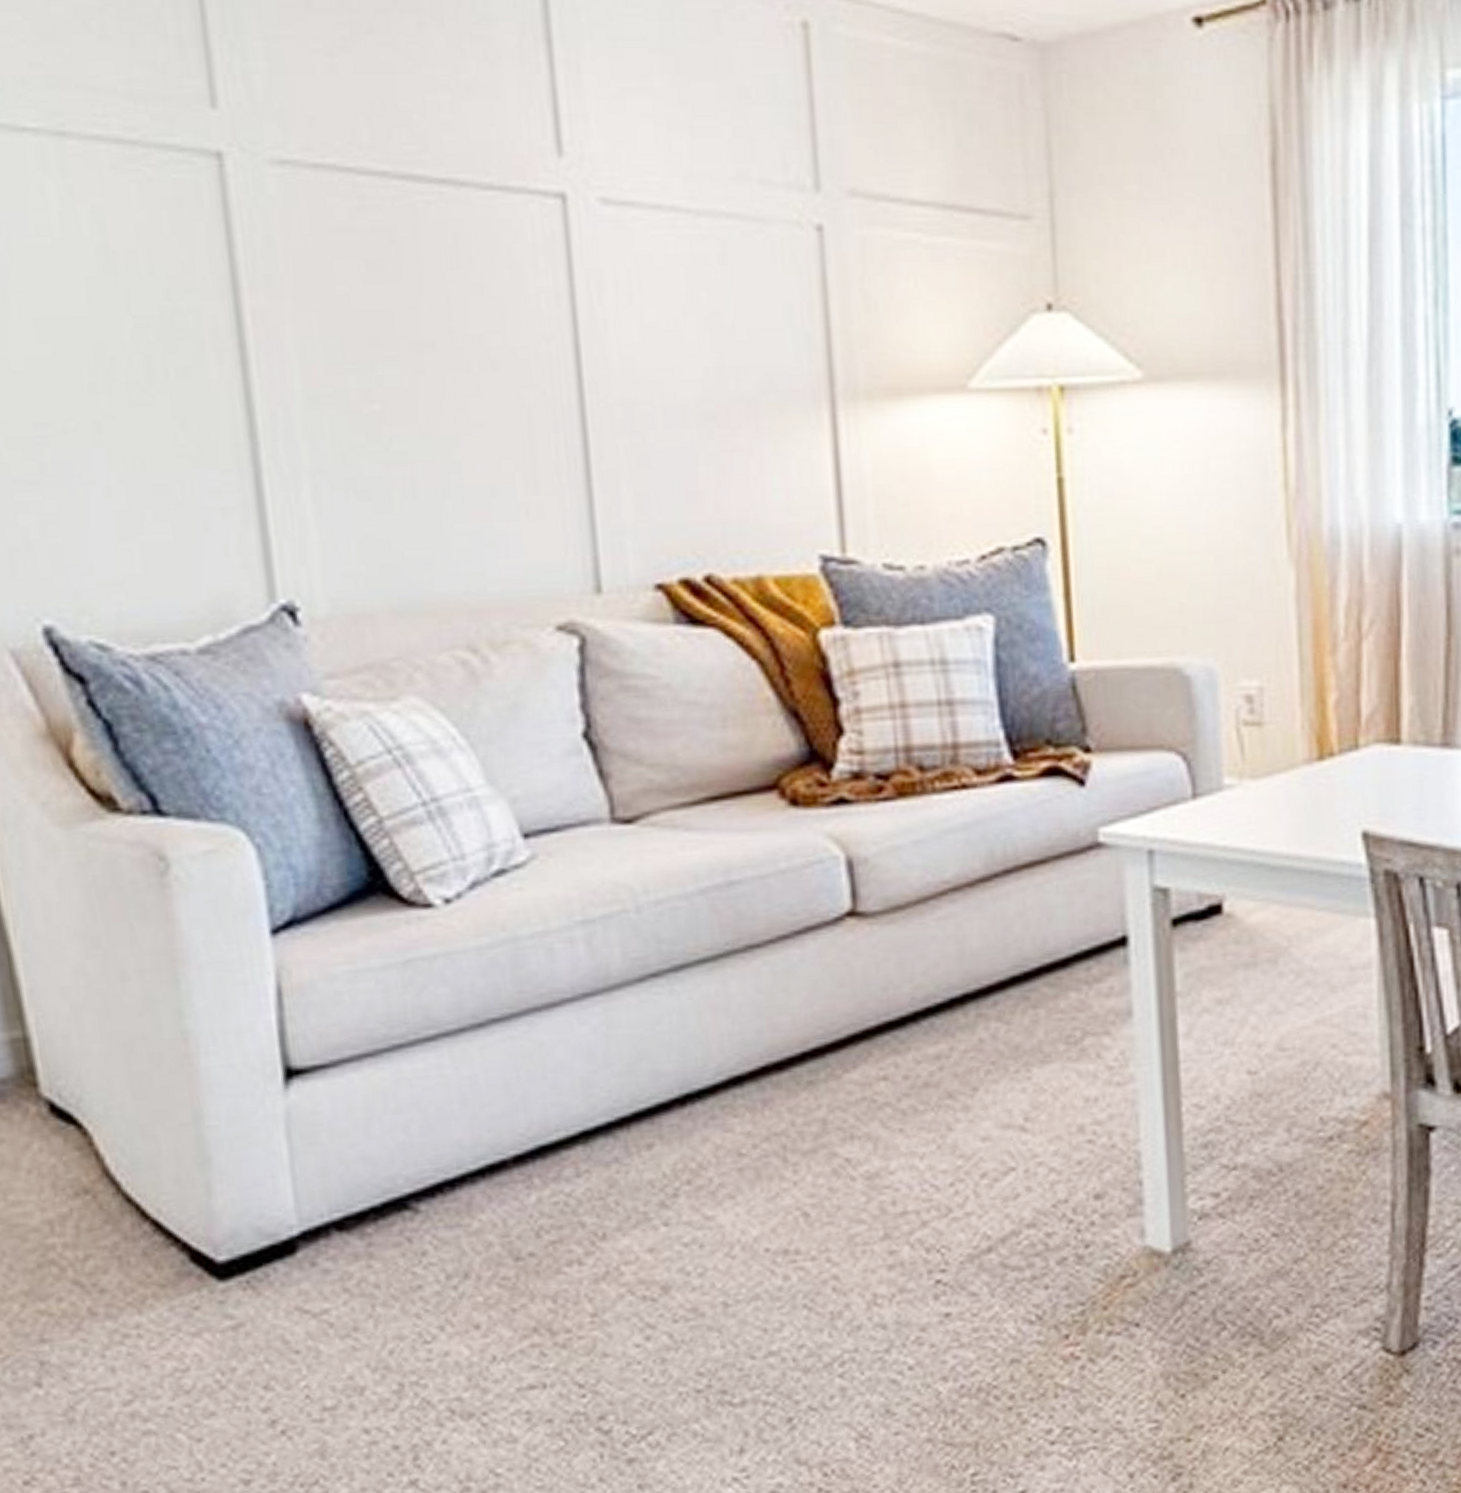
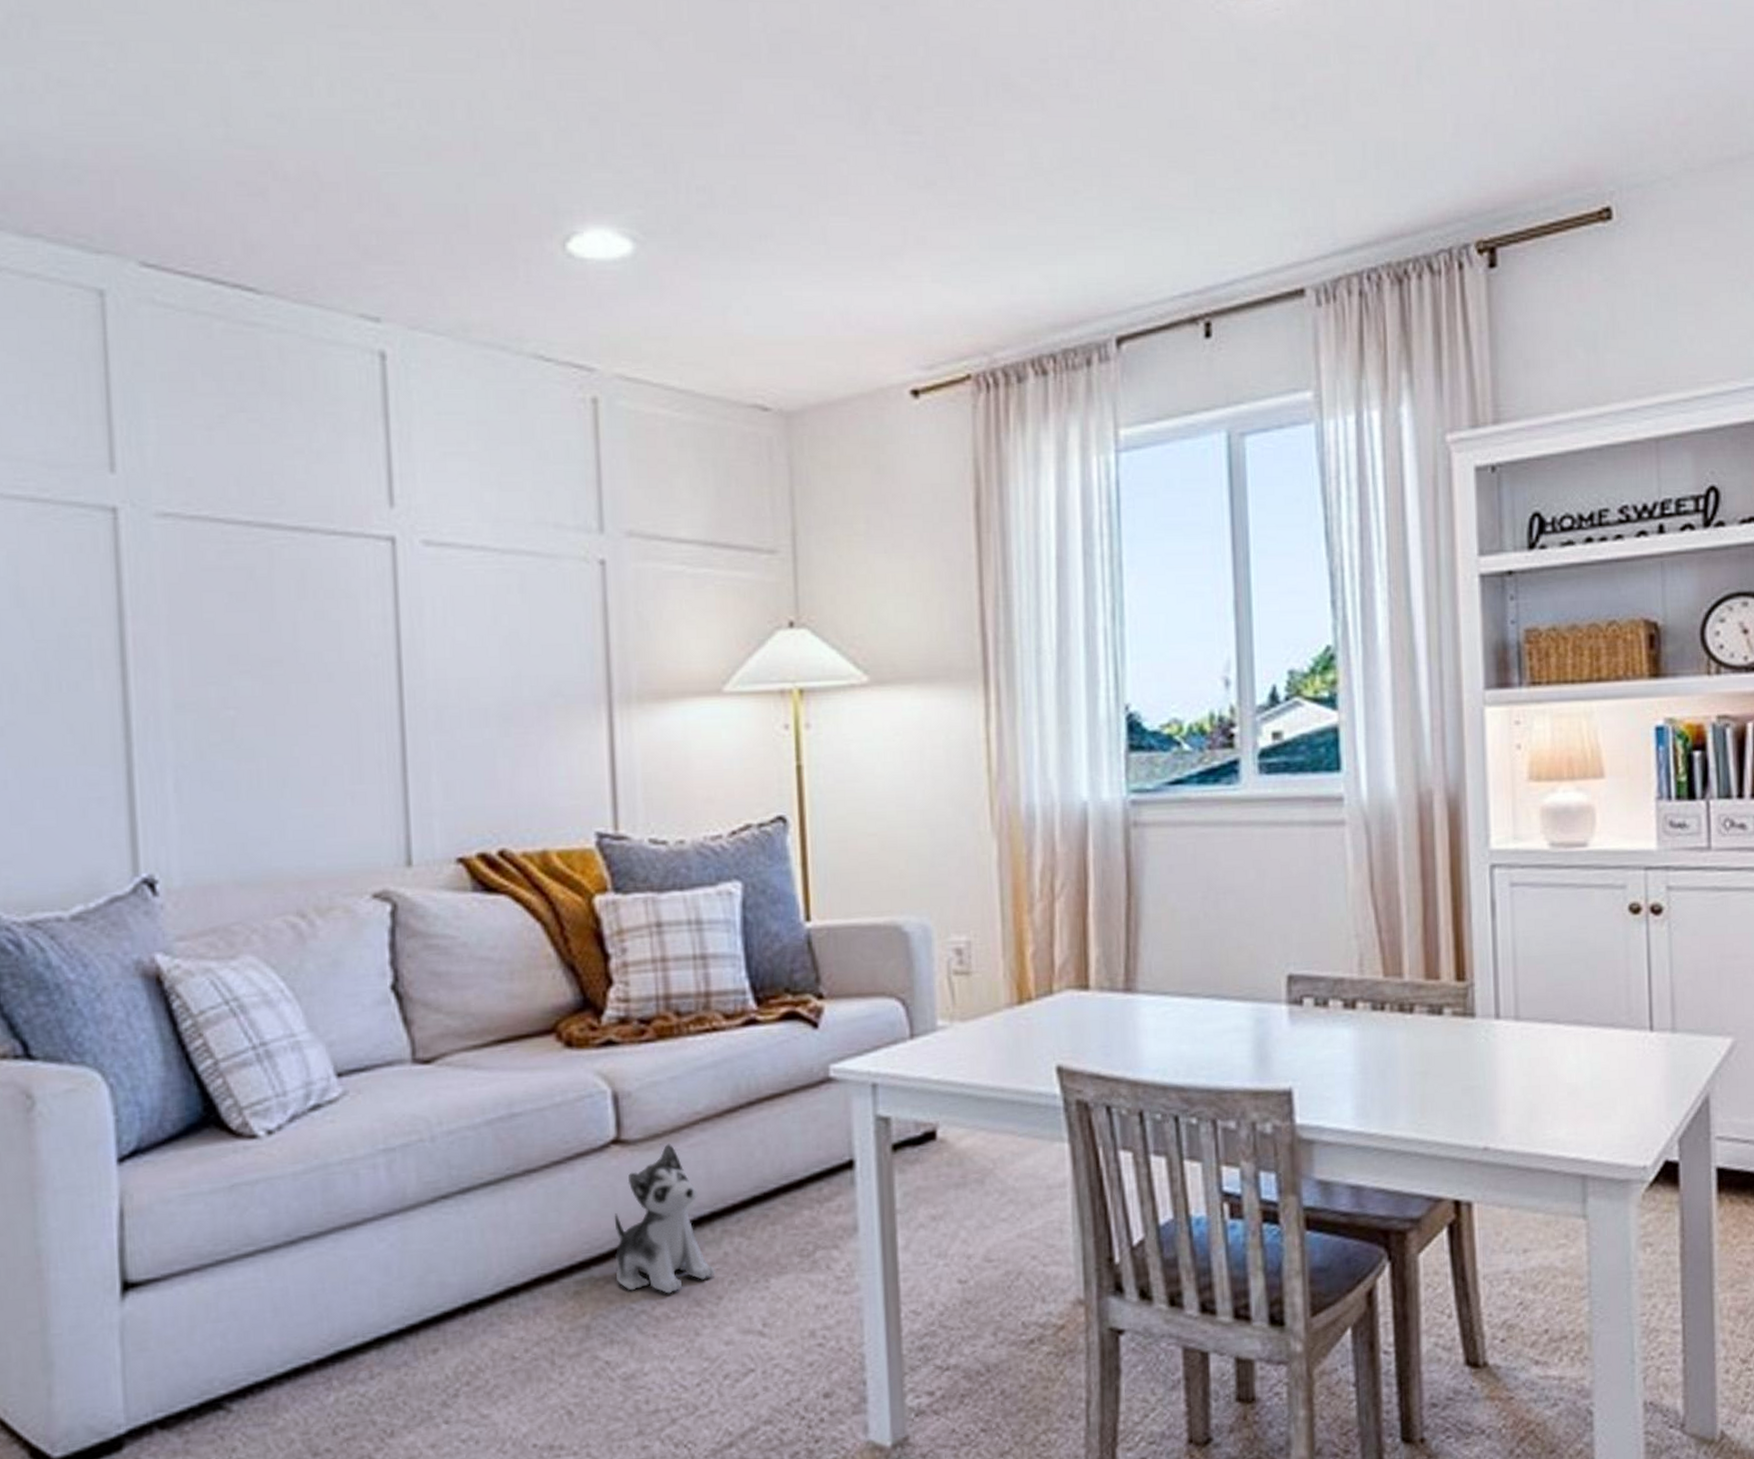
plush toy: none [851,915,969,1085] -> present [614,1143,716,1294]

